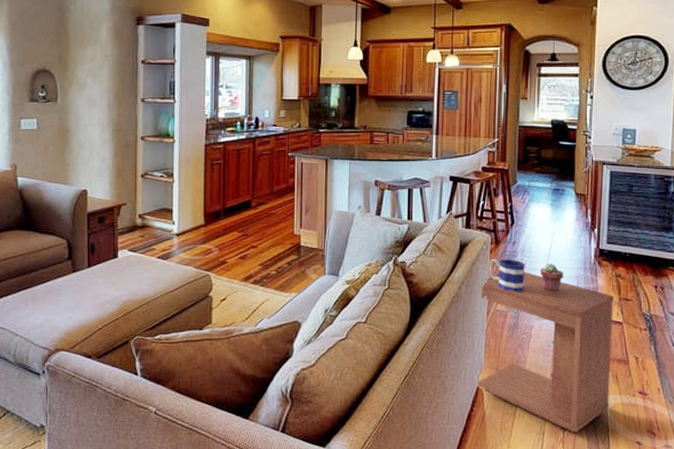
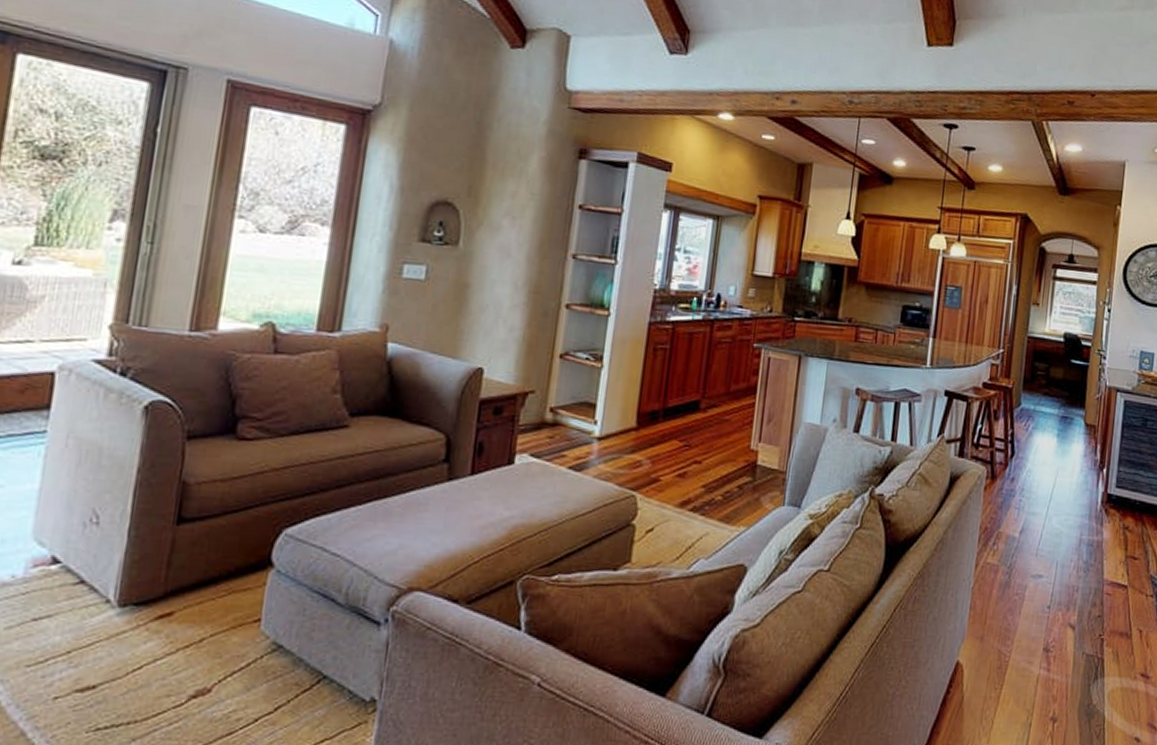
side table: present [477,272,615,432] -> none [956,517,1121,724]
mug: present [490,258,526,293] -> none [982,498,1024,543]
potted succulent: present [539,263,564,292] -> none [1039,507,1067,543]

